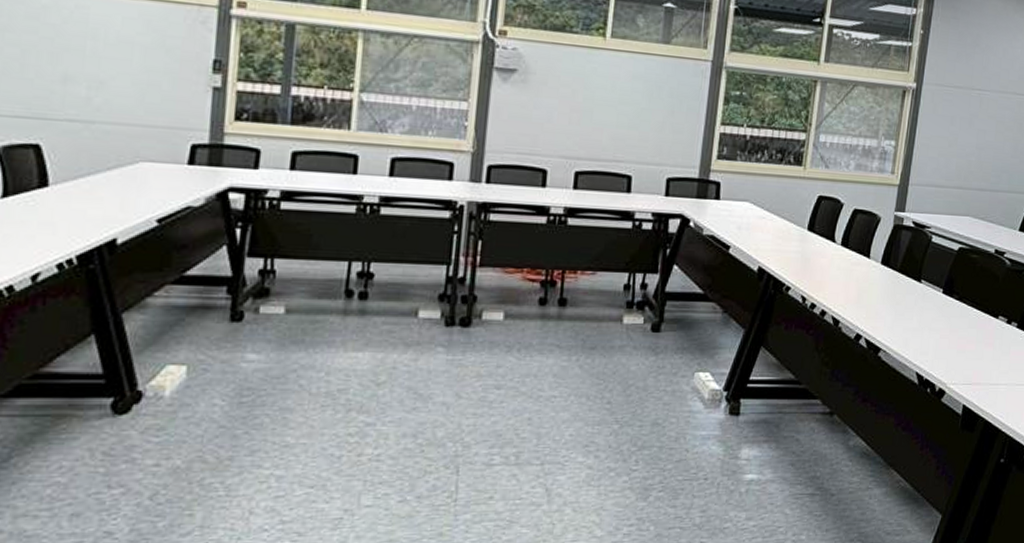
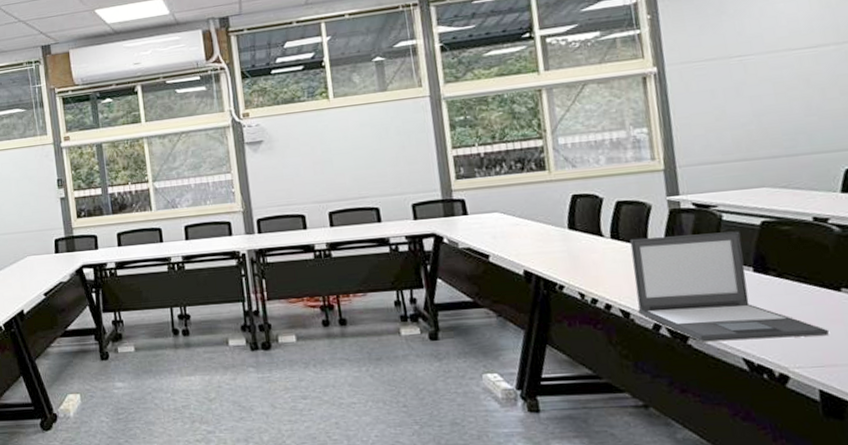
laptop: none [846,248,981,356] -> present [629,231,829,342]

